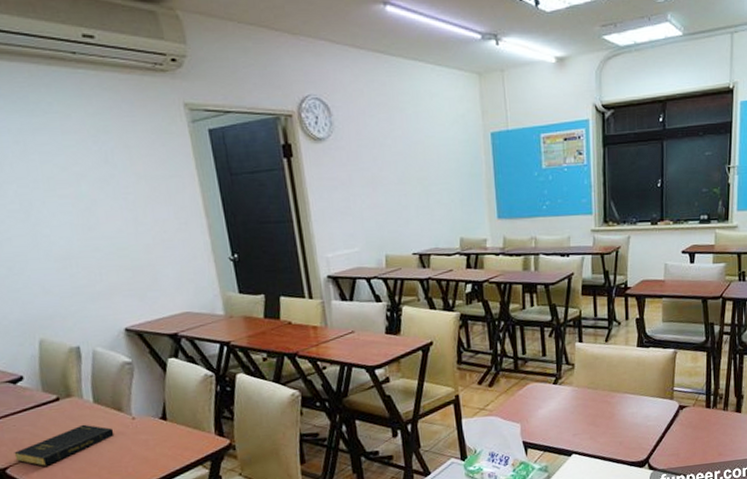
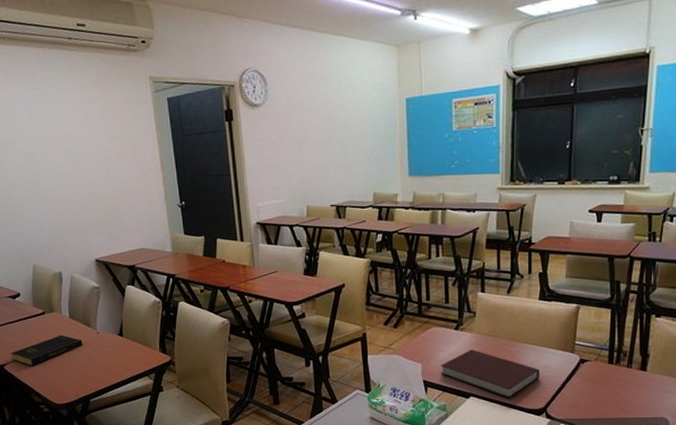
notebook: none [541,404,641,453] -> present [441,350,539,399]

